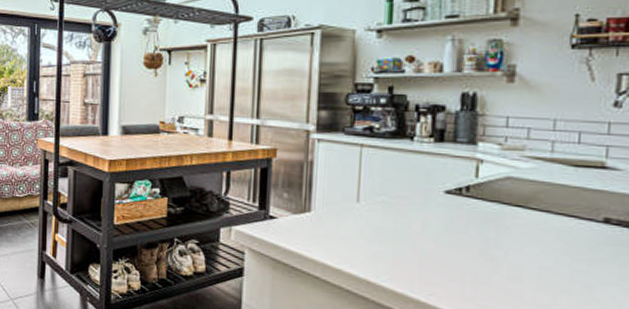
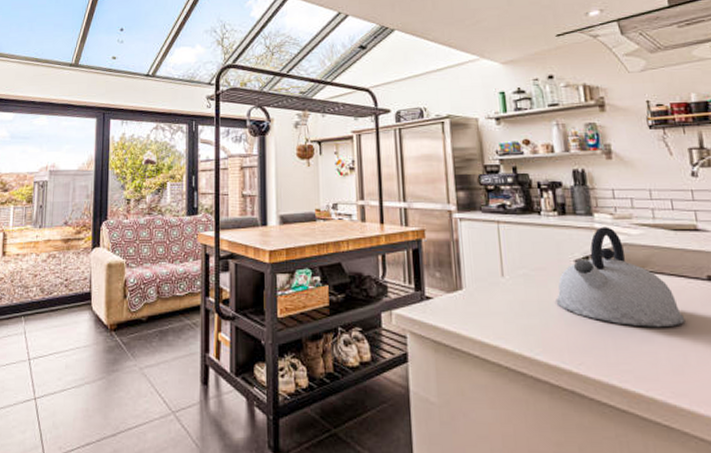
kettle: none [414,157,565,267] -> present [555,227,685,328]

